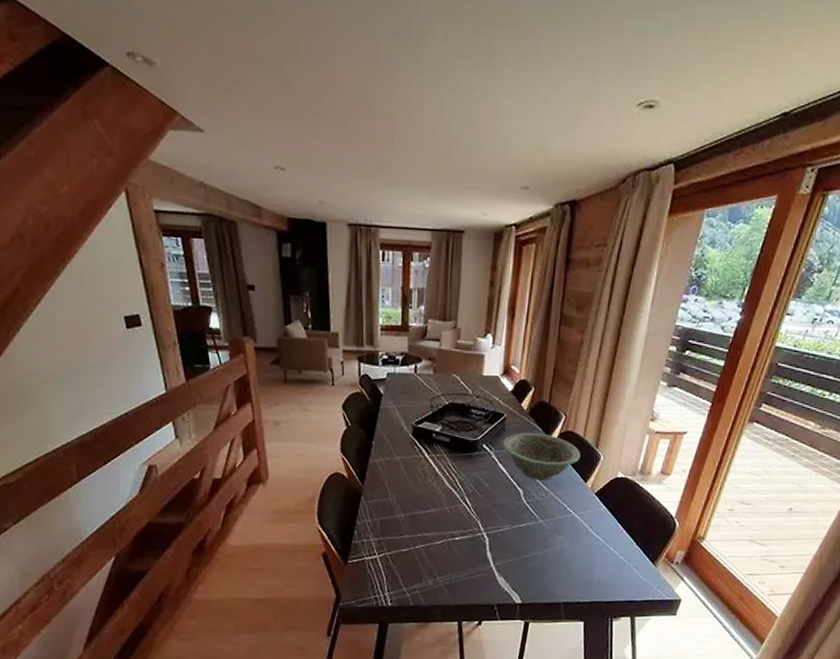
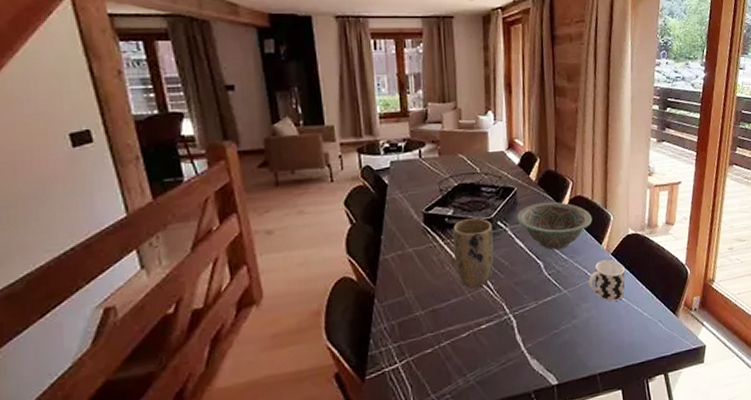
plant pot: none [437,437,478,502] -> present [453,218,494,288]
cup: none [566,498,607,539] -> present [588,259,625,302]

